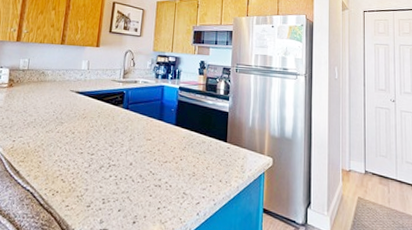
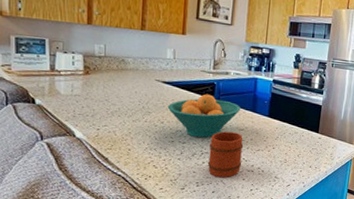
fruit bowl: none [79,103,149,149] -> present [167,94,241,138]
mug: none [115,141,151,194] -> present [208,131,244,178]

